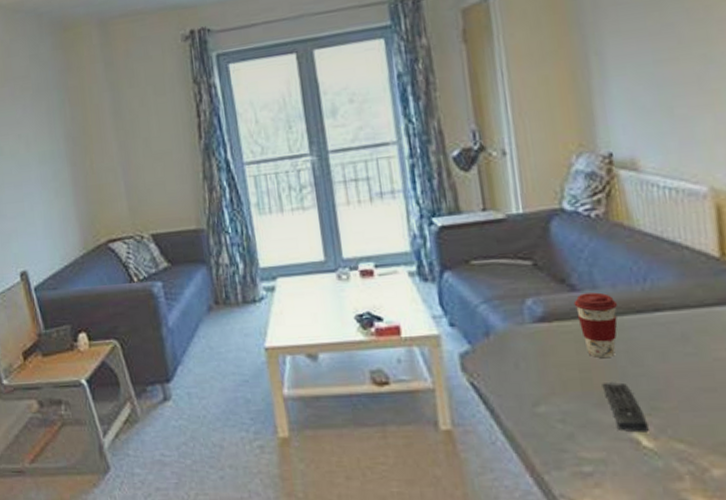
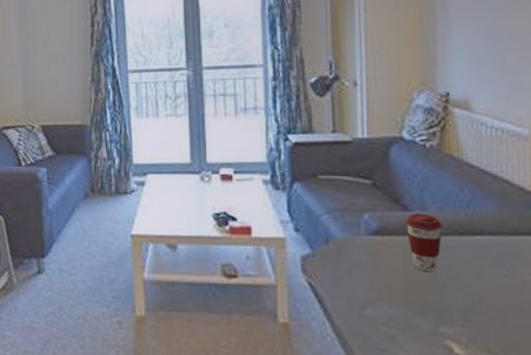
remote control: present [602,381,649,433] -> none [423,293,461,341]

